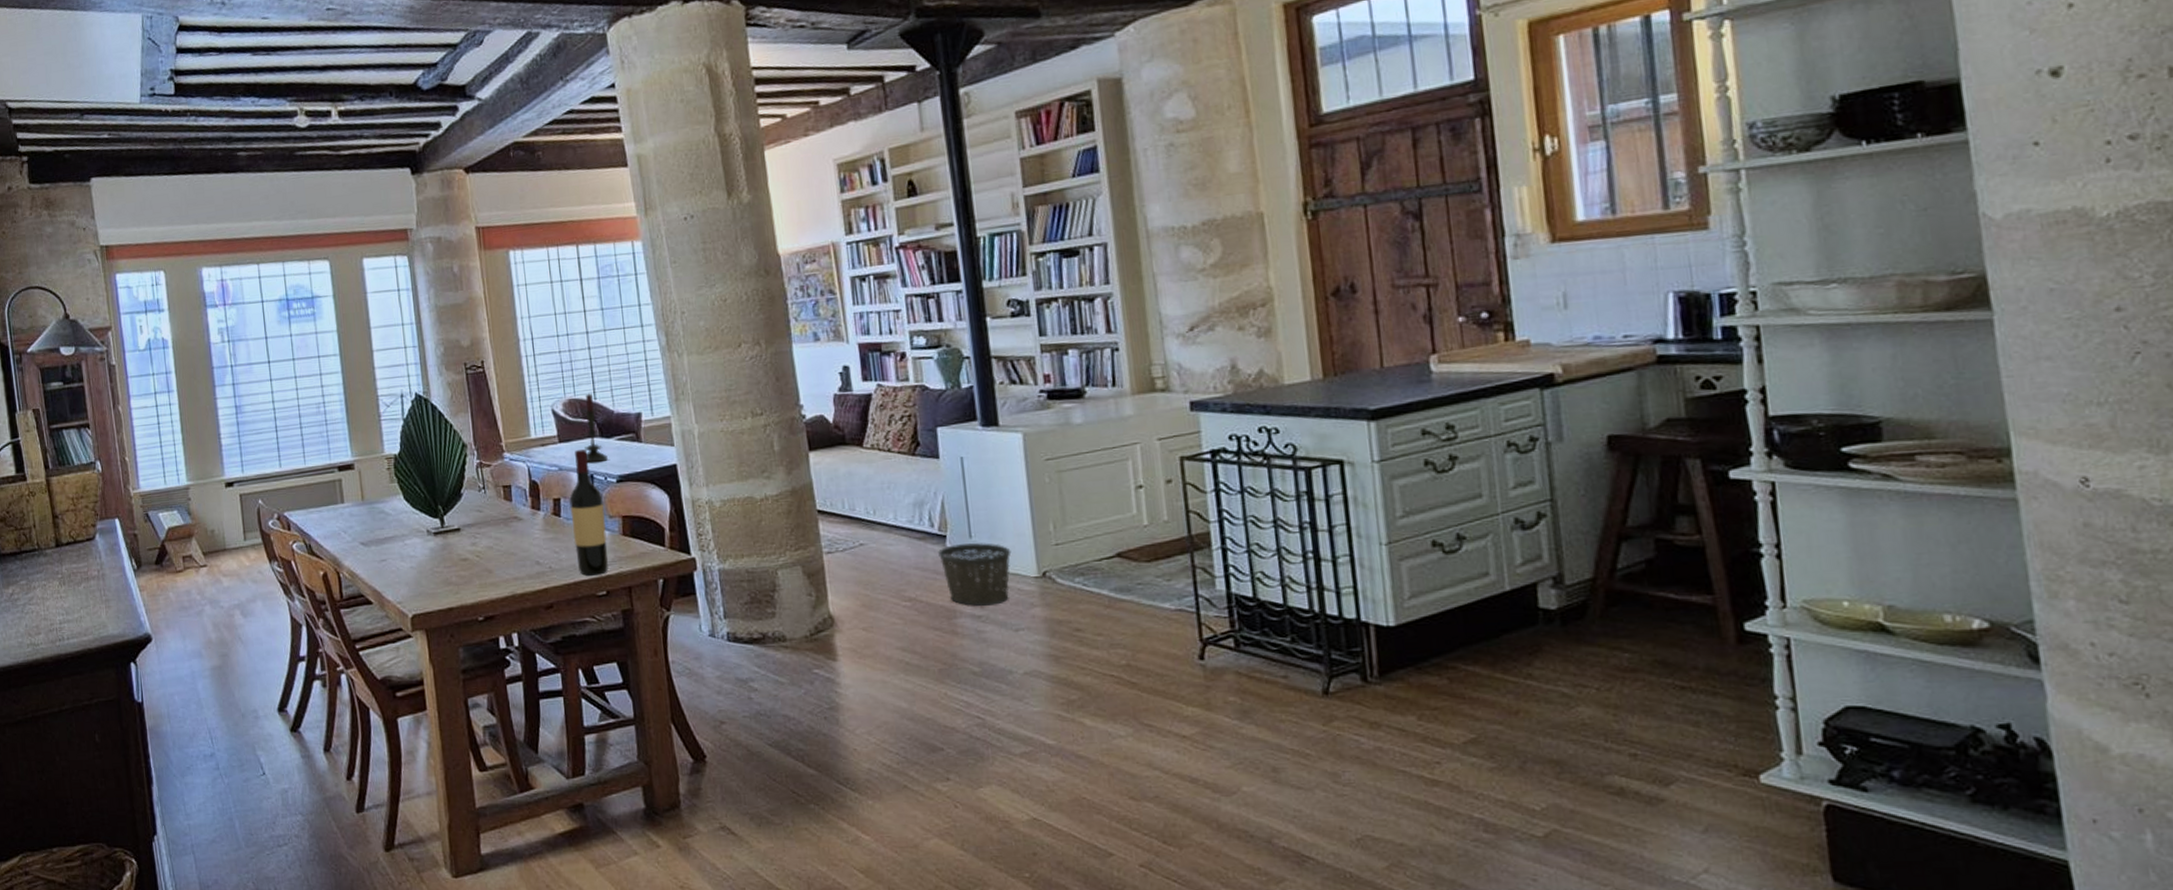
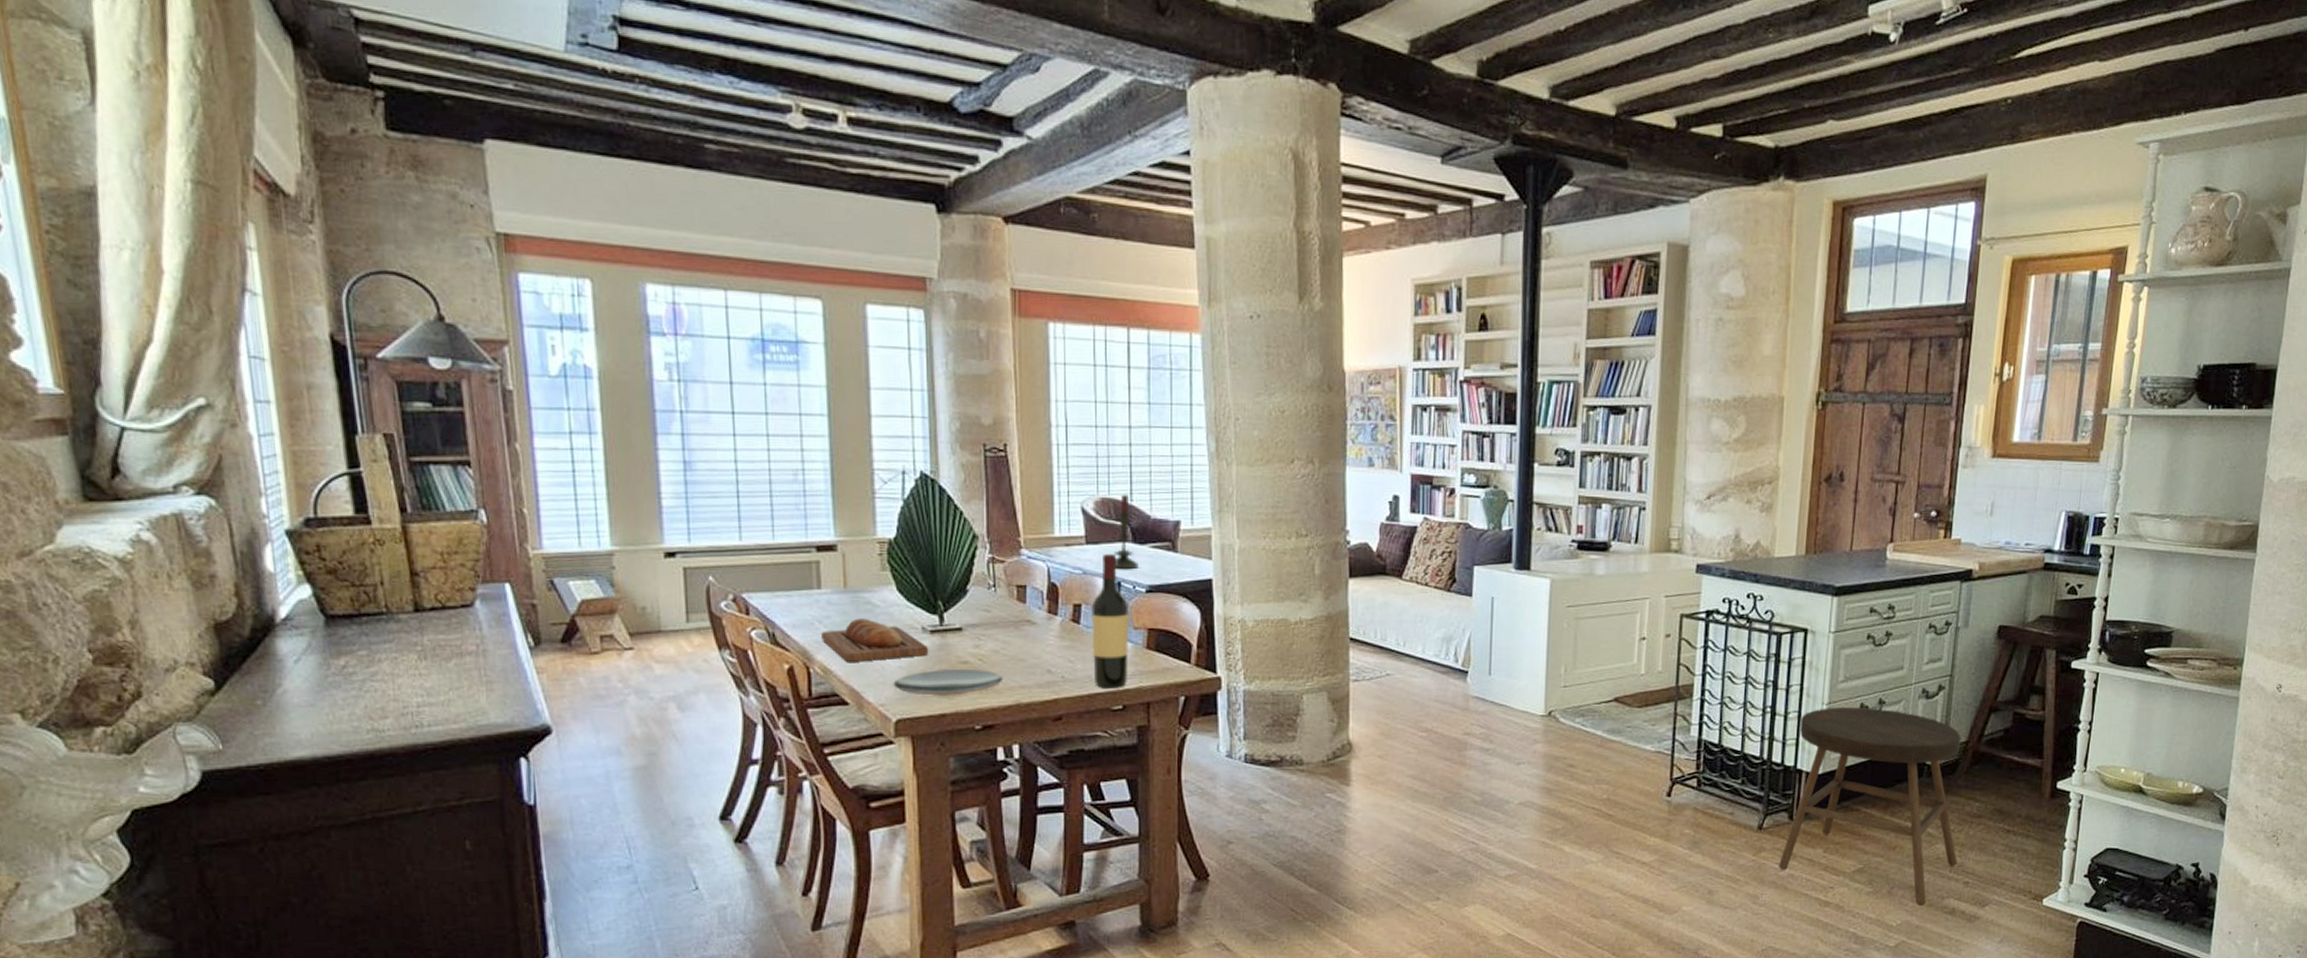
bread loaf: none [347,526,435,566] -> present [821,618,929,662]
plate: none [407,565,499,592] -> present [893,668,1004,696]
basket: present [938,543,1012,606] -> none [1458,681,1524,739]
stool: none [1354,545,1614,784] -> present [1779,706,1961,905]

